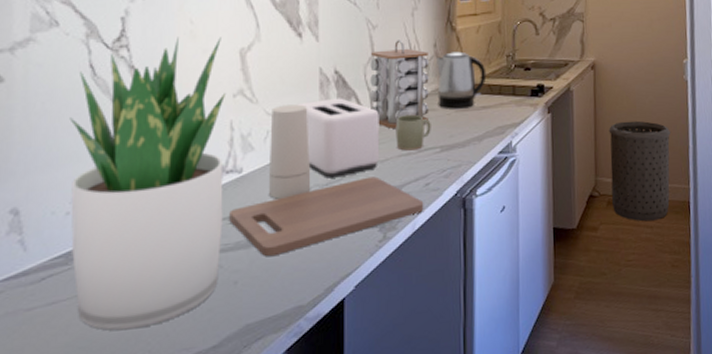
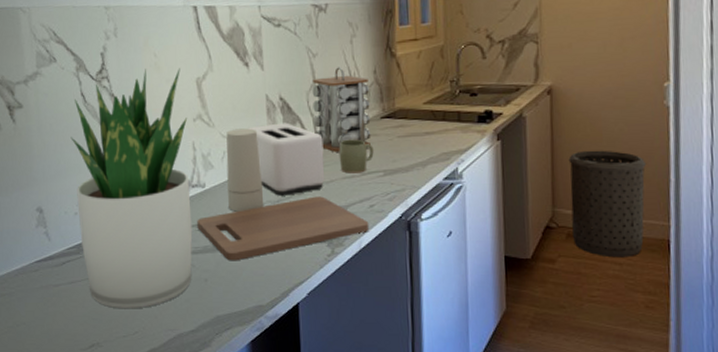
kettle: present [437,51,487,109] -> none [377,77,429,135]

